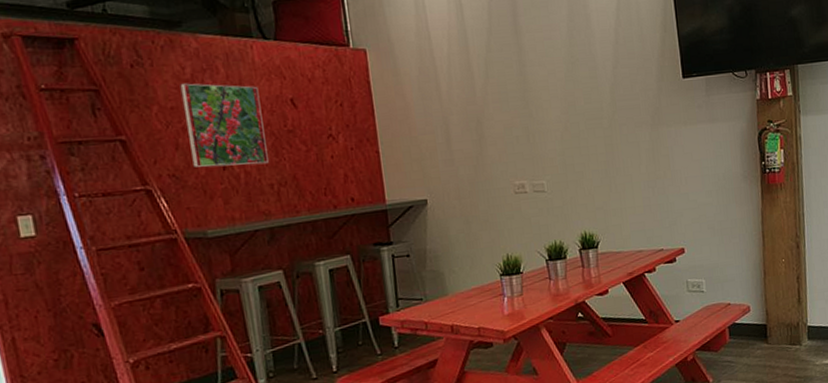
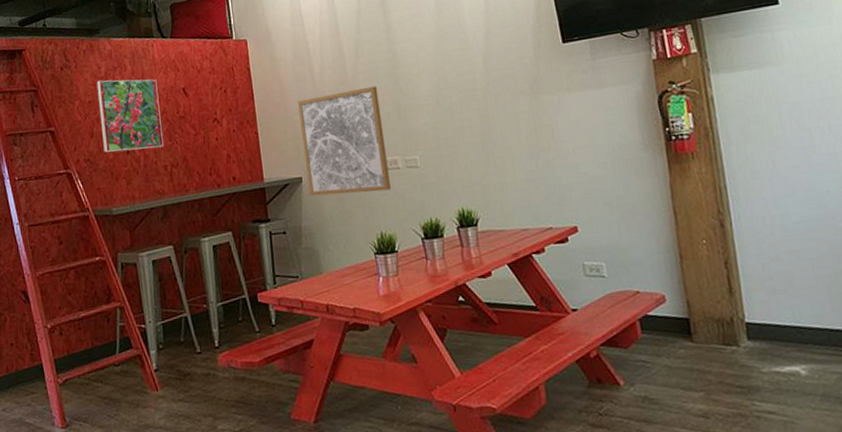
wall art: none [423,108,518,219] -> present [298,86,391,197]

